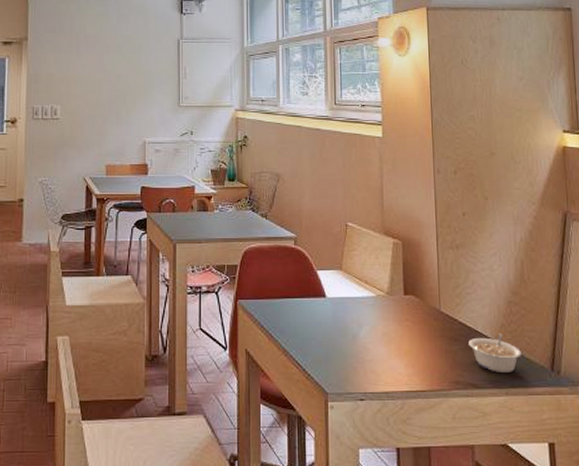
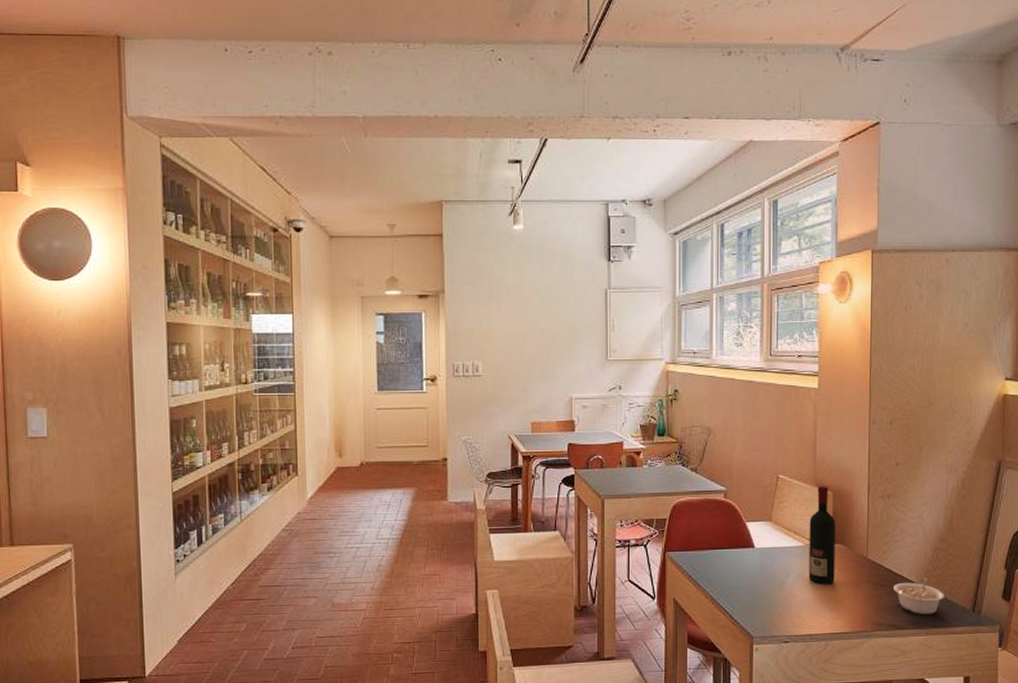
wine bottle: none [380,233,409,337] -> present [808,485,836,584]

